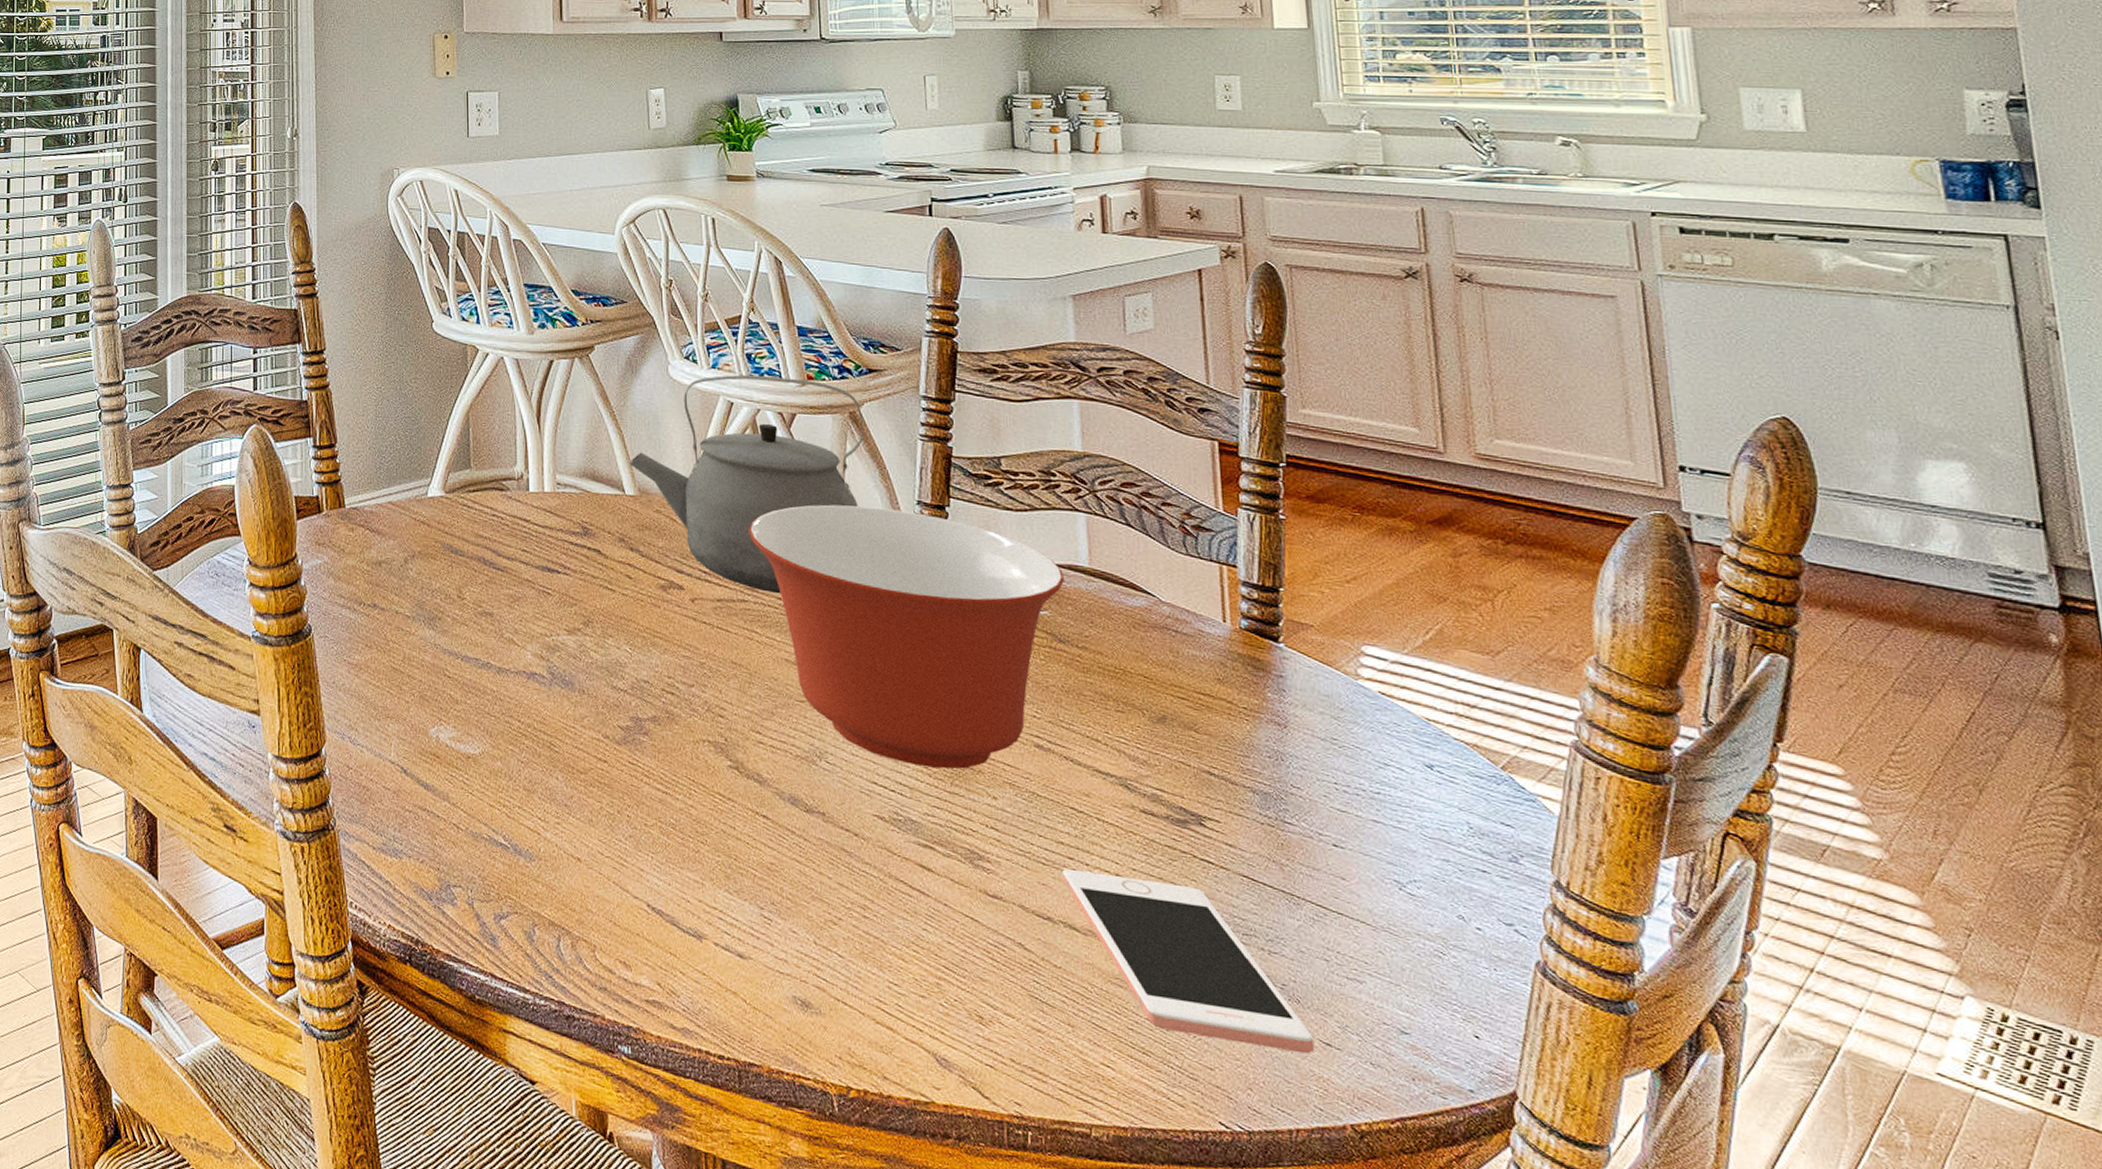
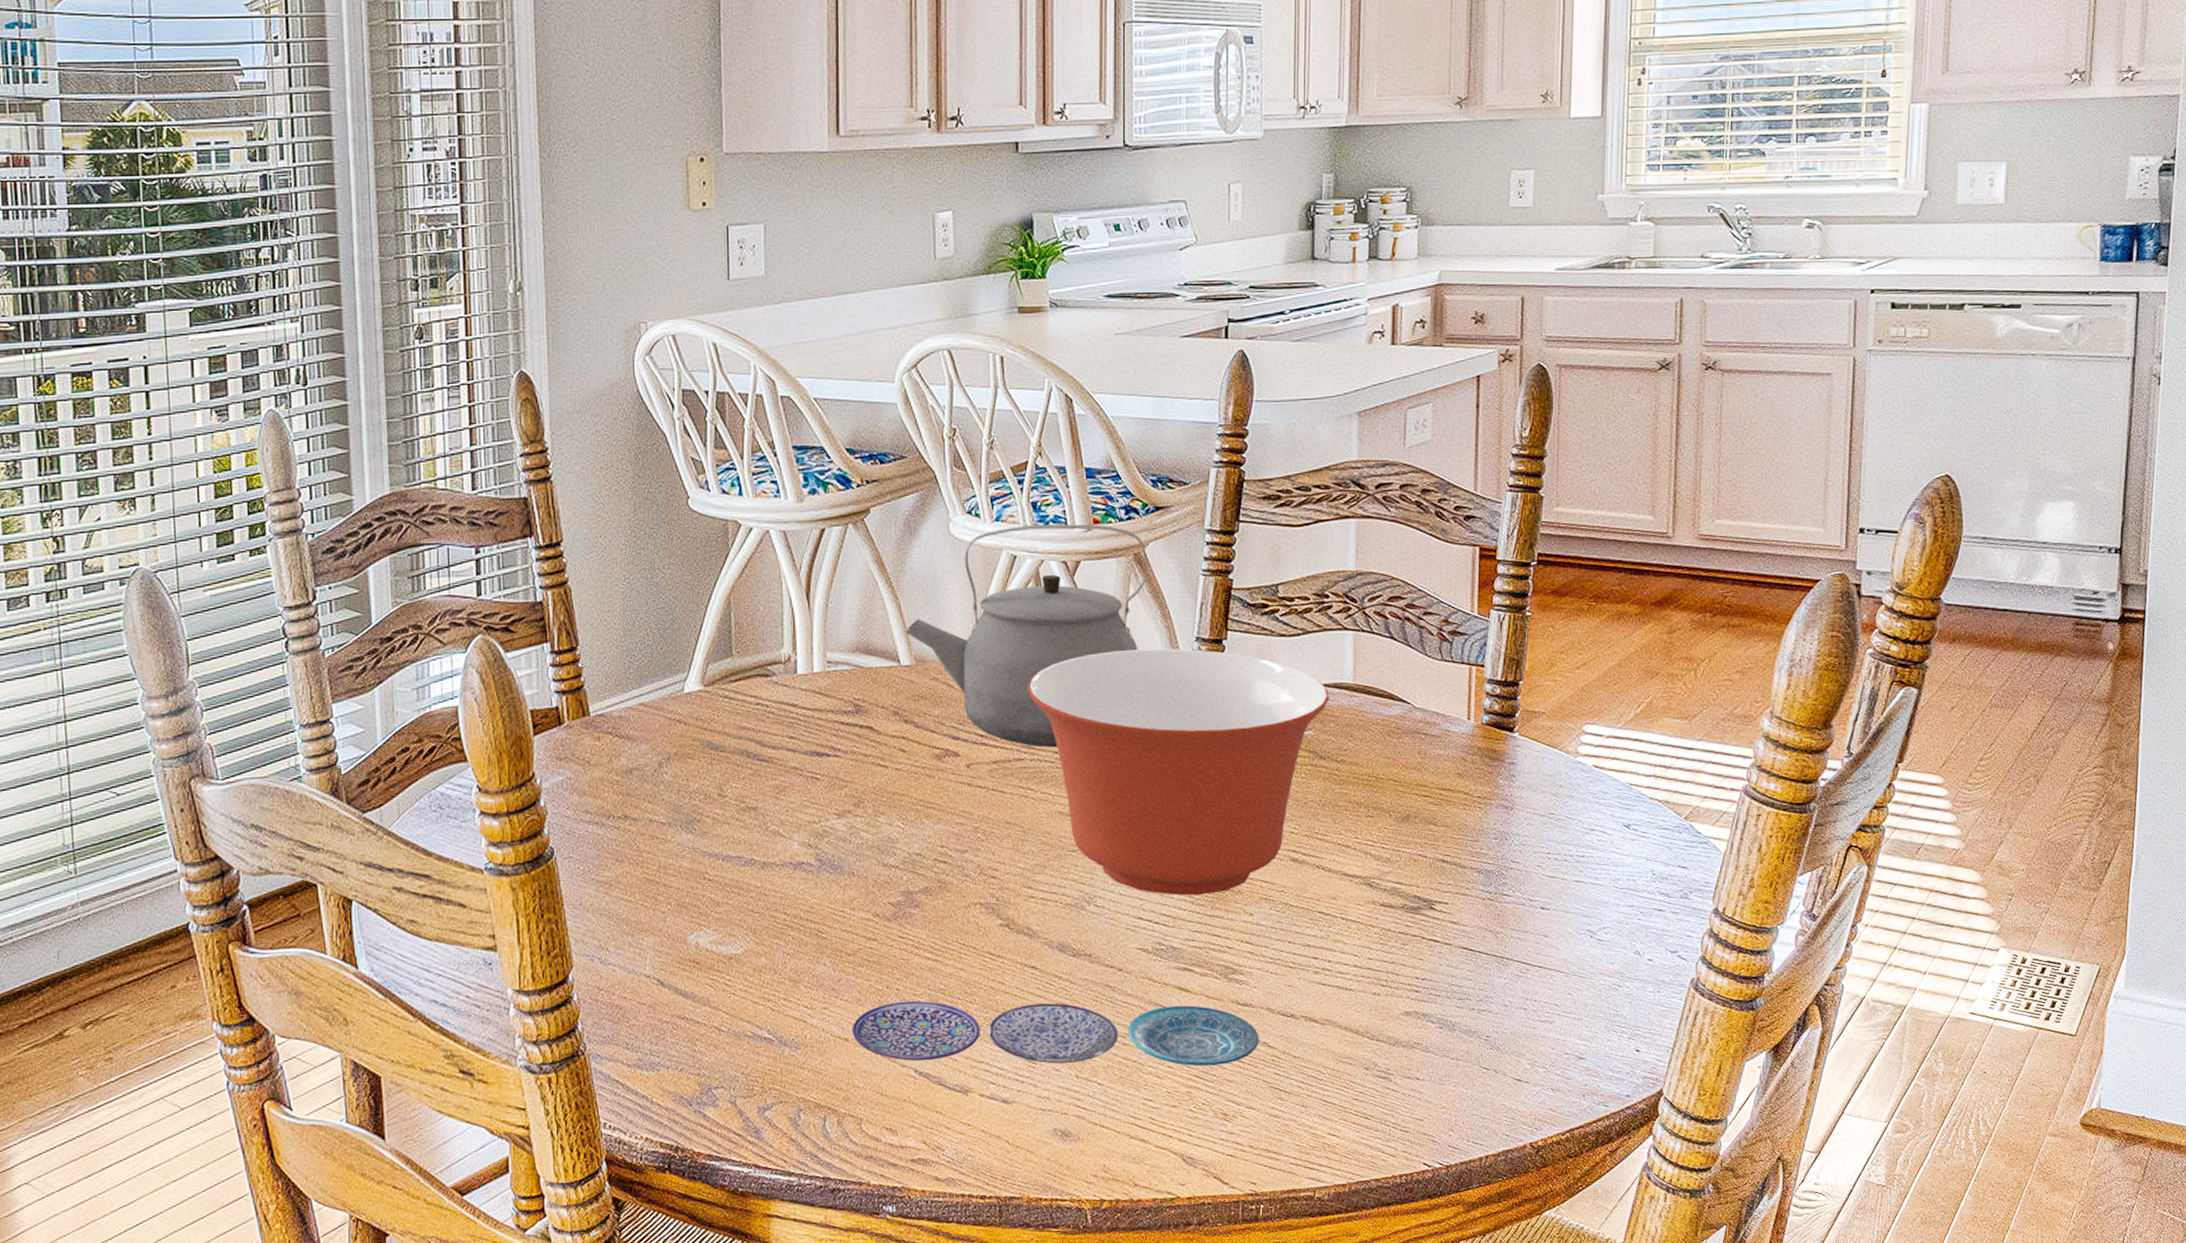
plate: none [584,829,1014,960] -> present [851,1000,1259,1067]
cell phone: present [1063,868,1315,1054] -> none [1307,965,1508,1094]

